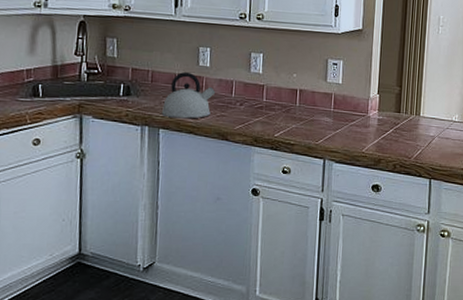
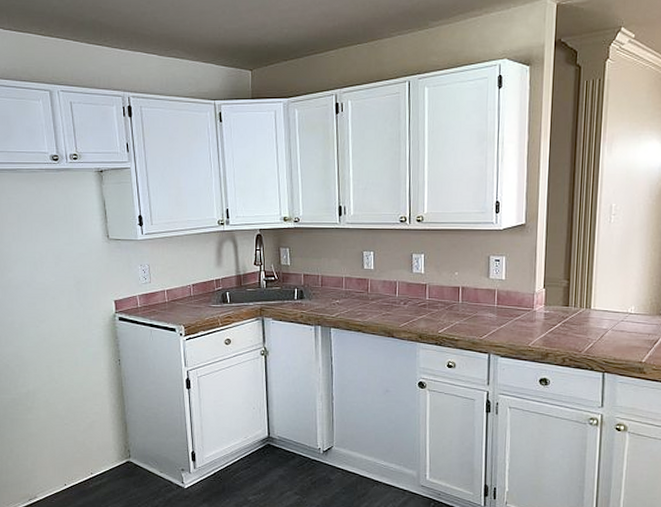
kettle: present [161,72,216,119] -> none [331,276,381,318]

